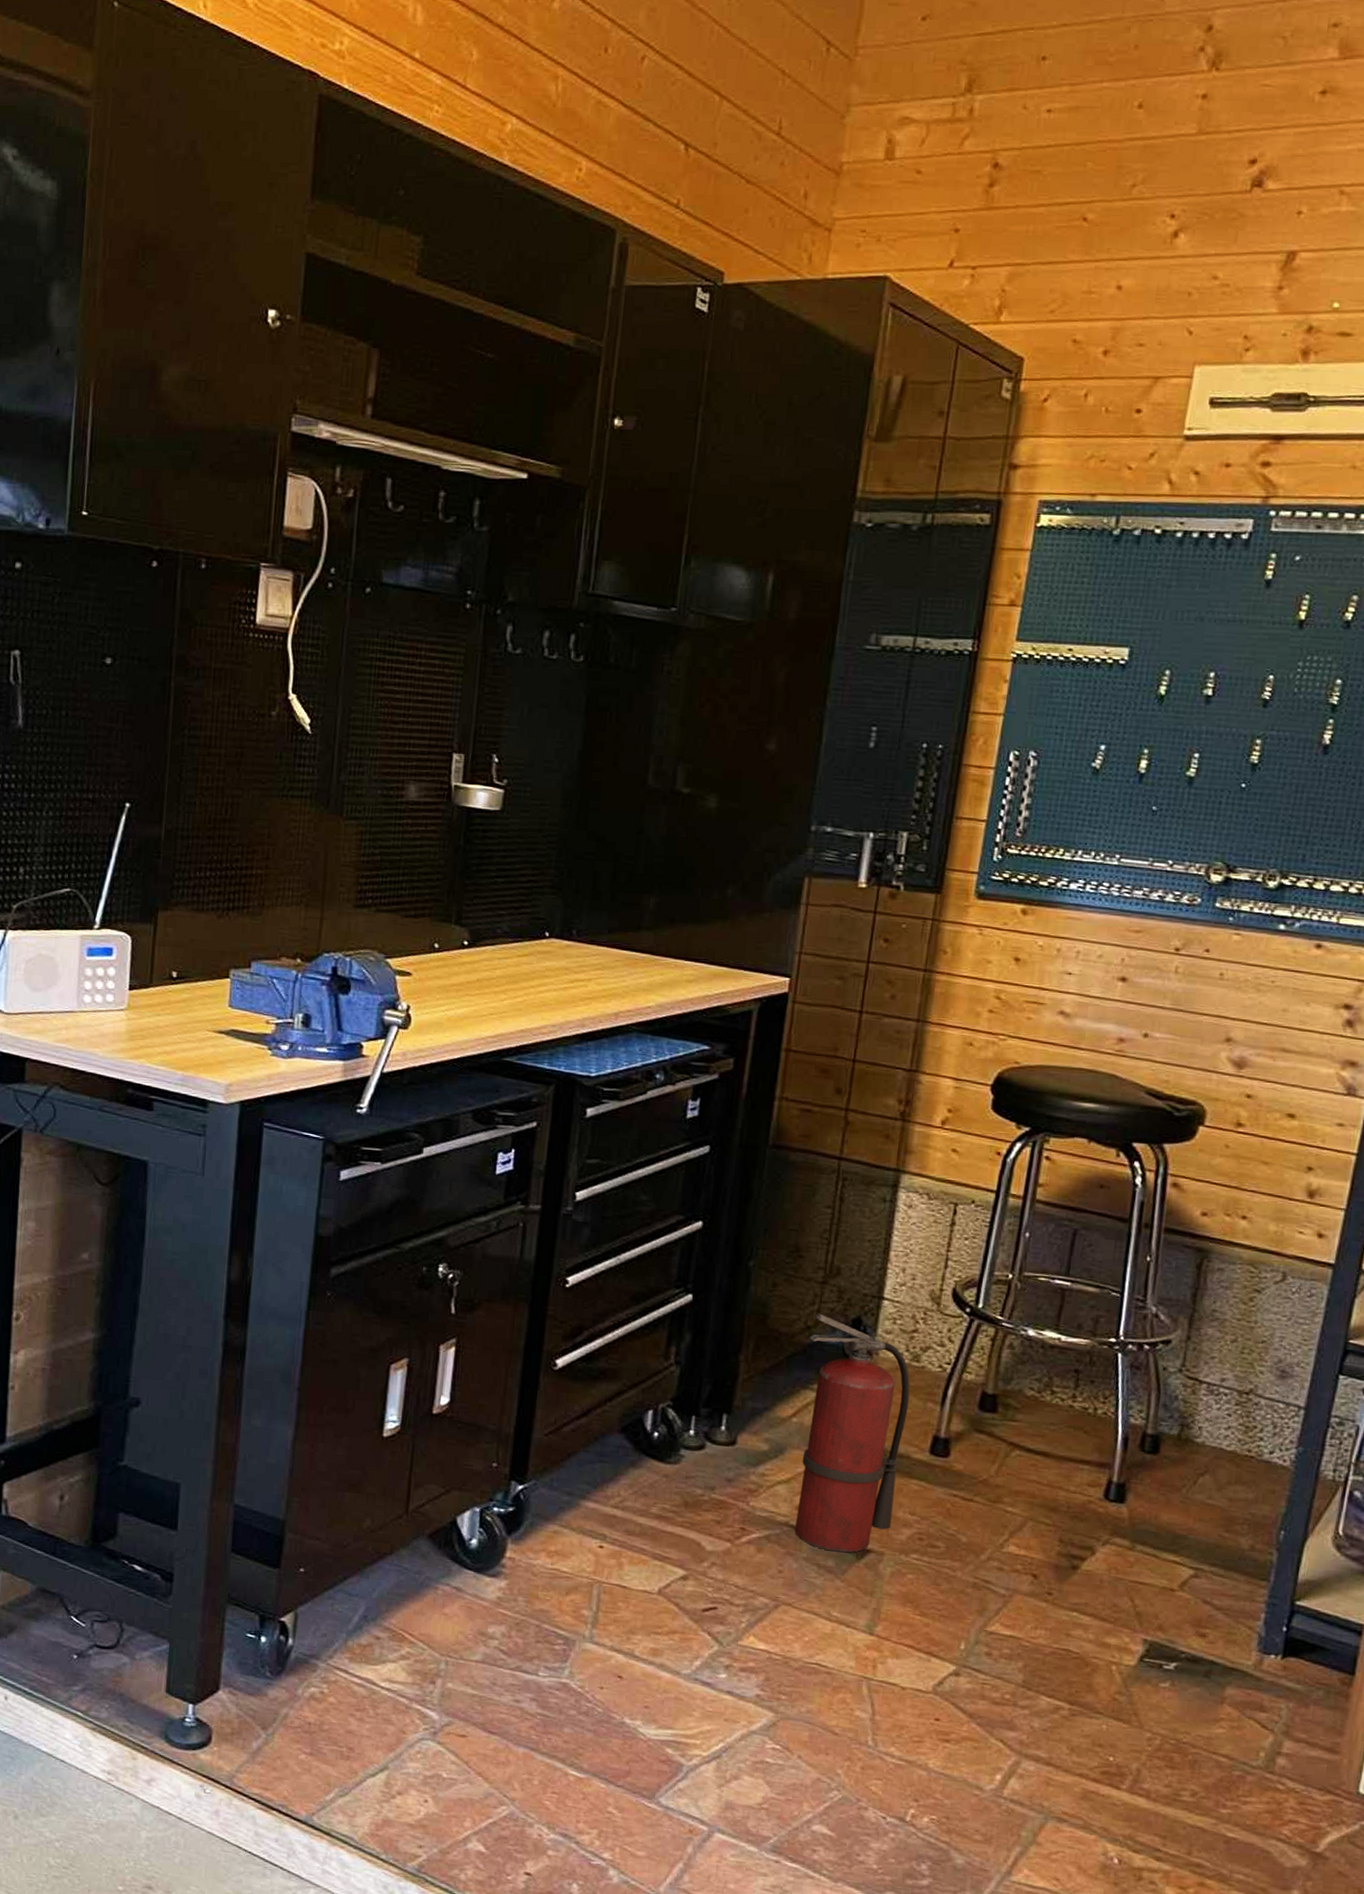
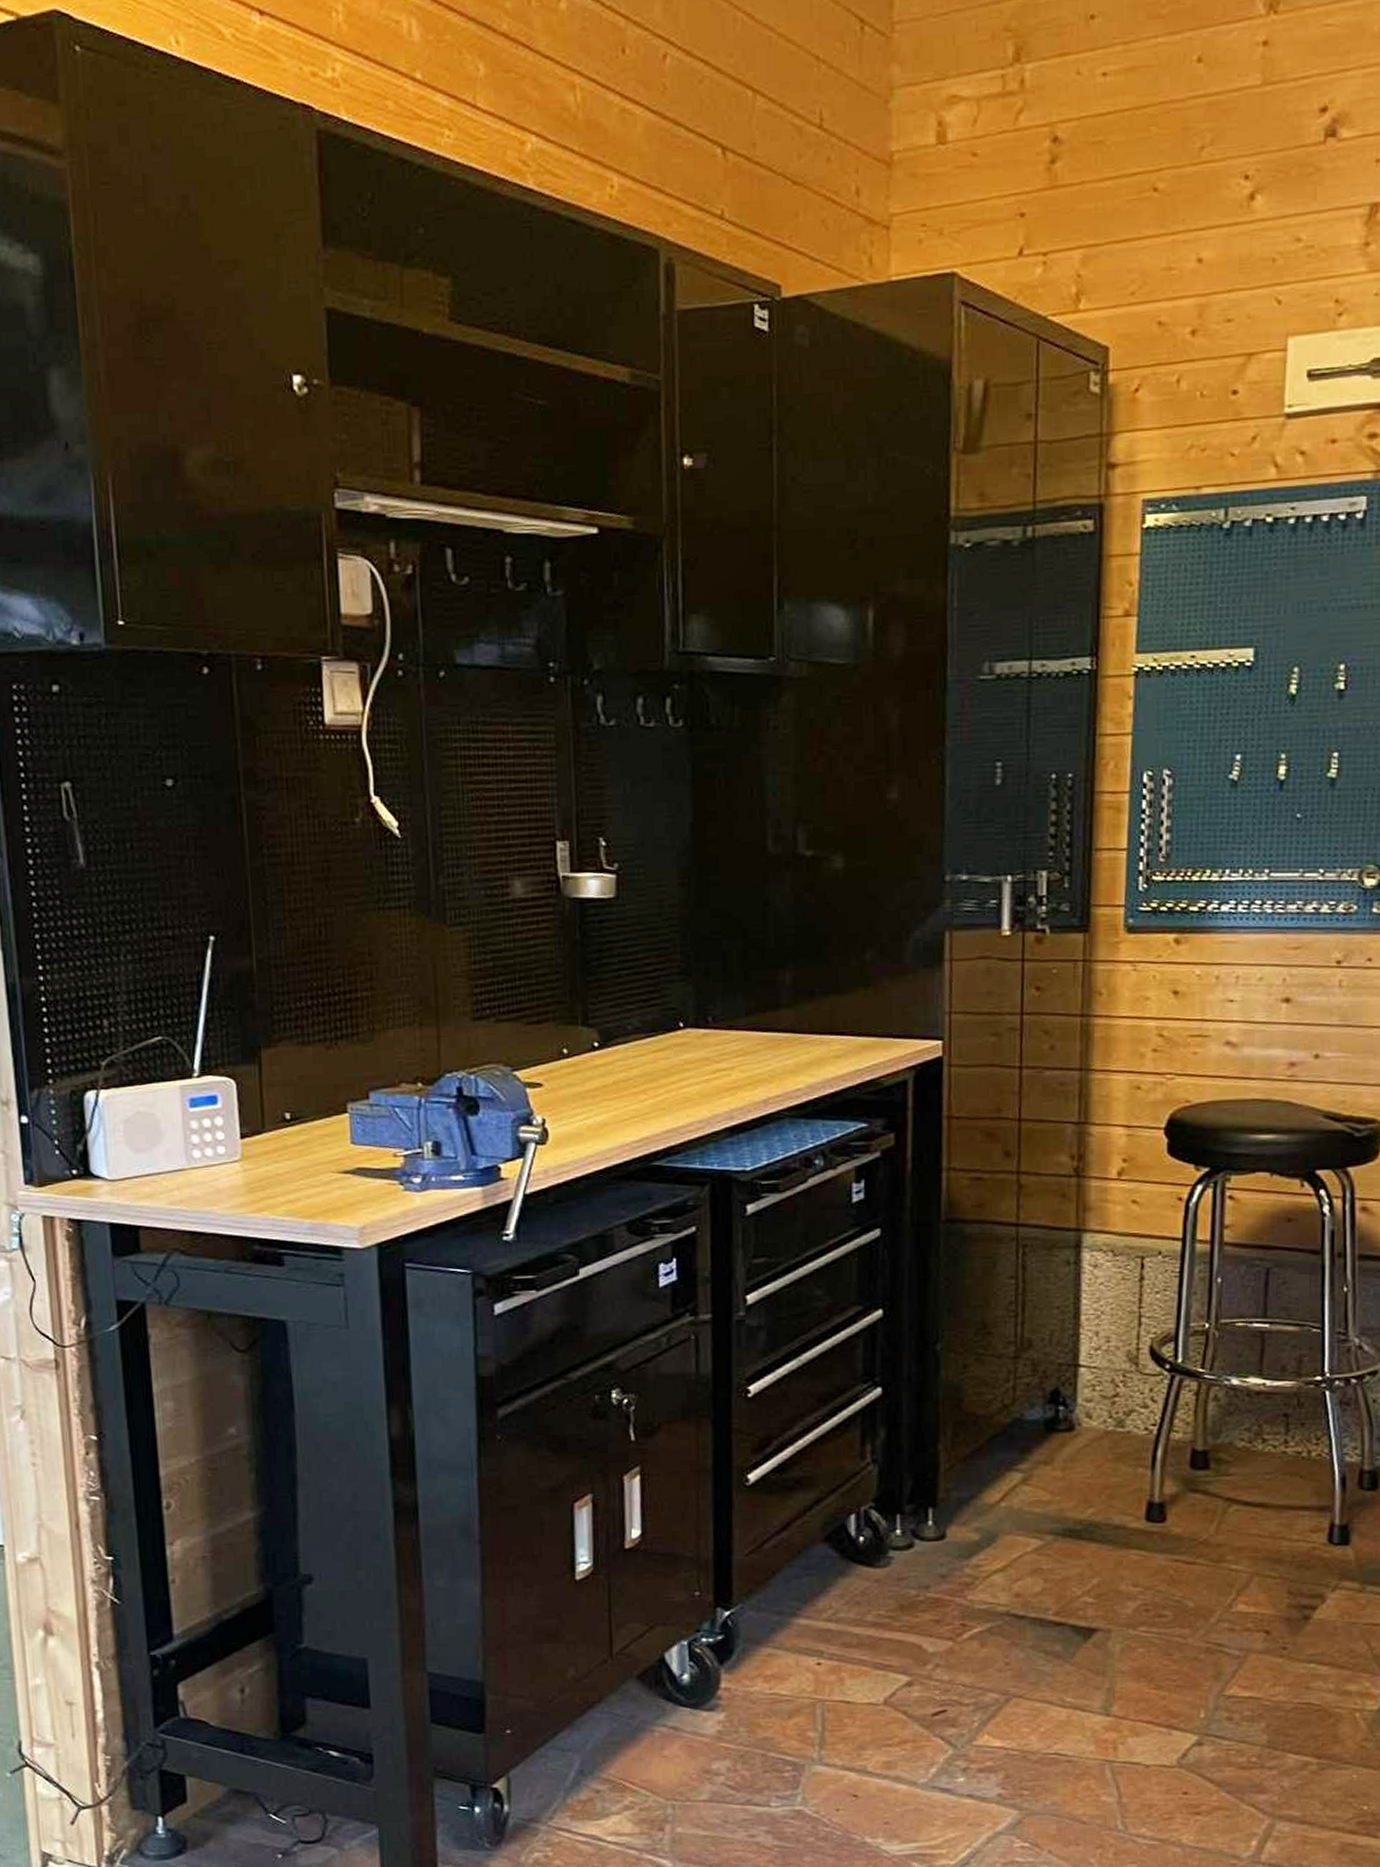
fire extinguisher: present [795,1313,910,1553] -> none [1008,1390,1118,1636]

